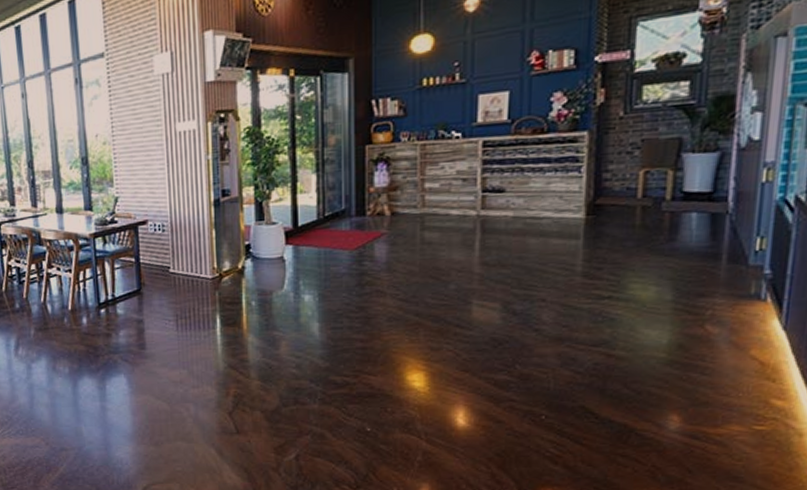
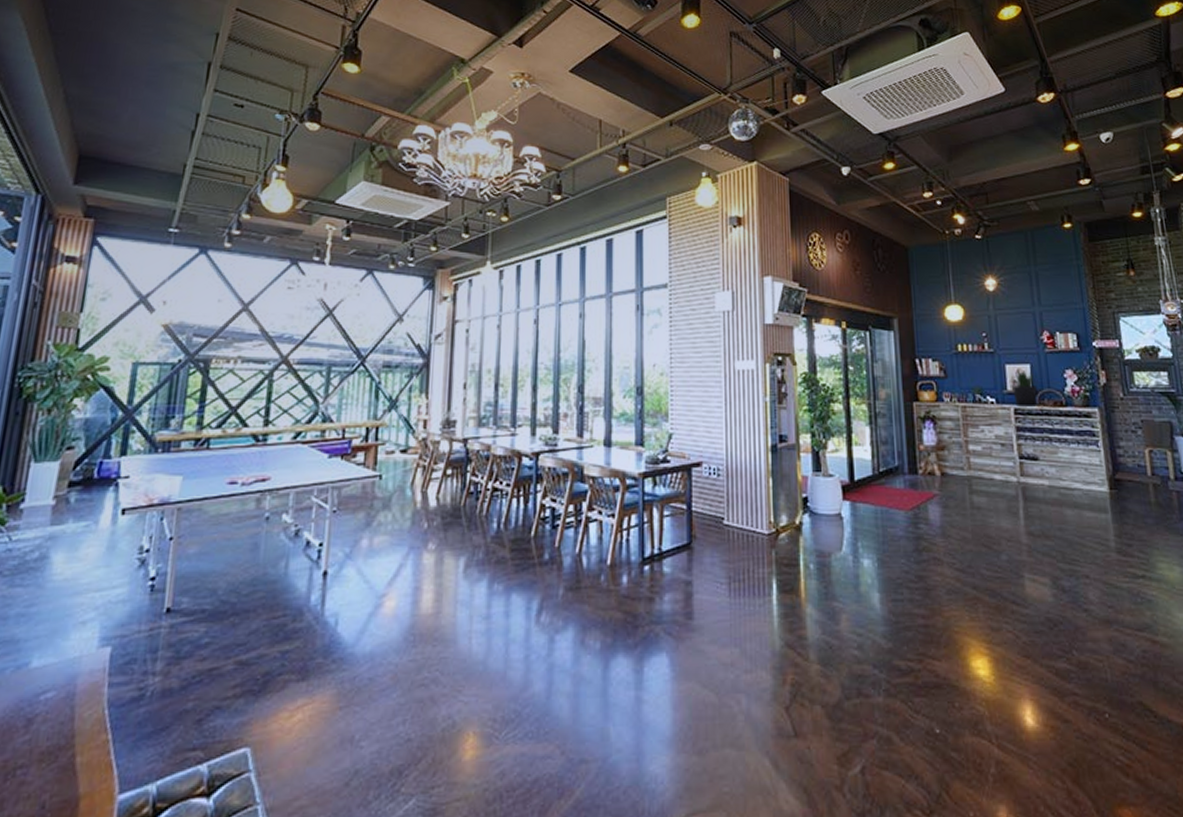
planter: none [484,97,513,139] -> present [1011,368,1037,406]

